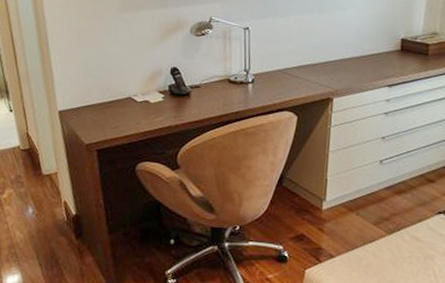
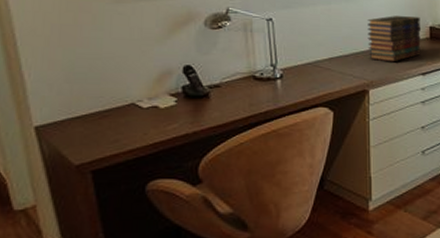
book stack: none [336,27,393,73] -> present [367,16,422,62]

